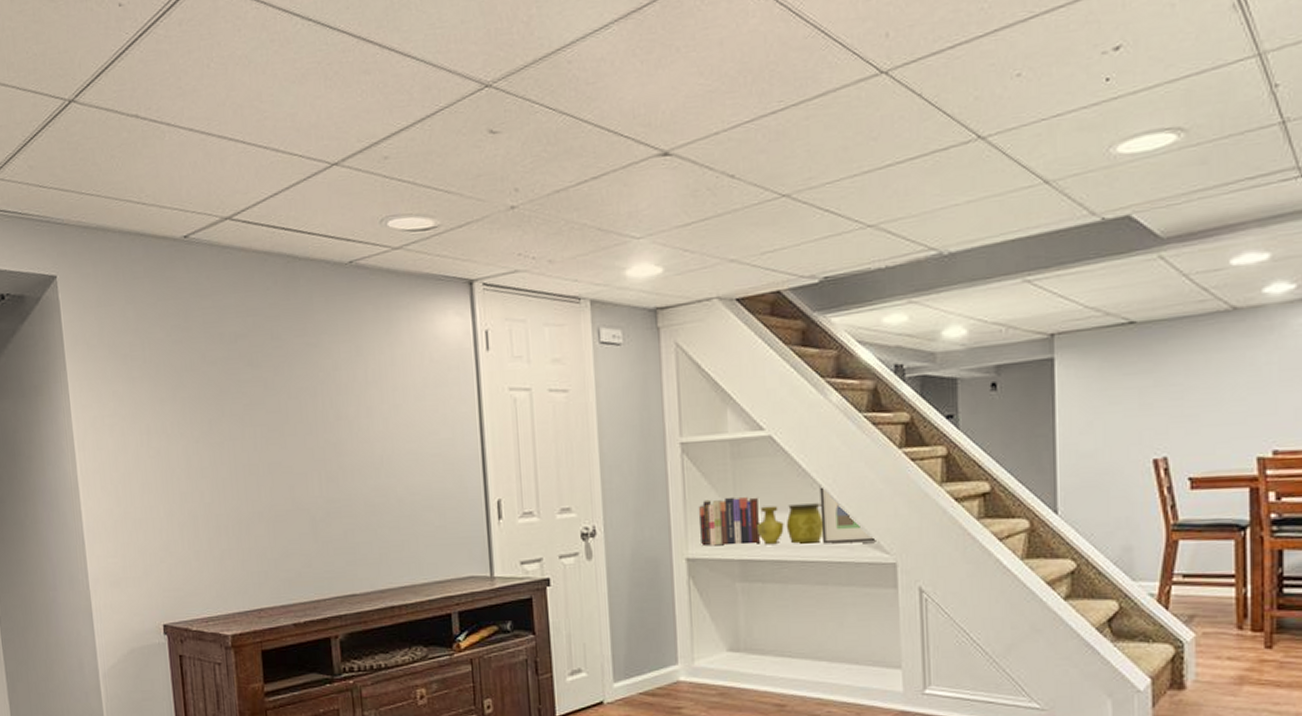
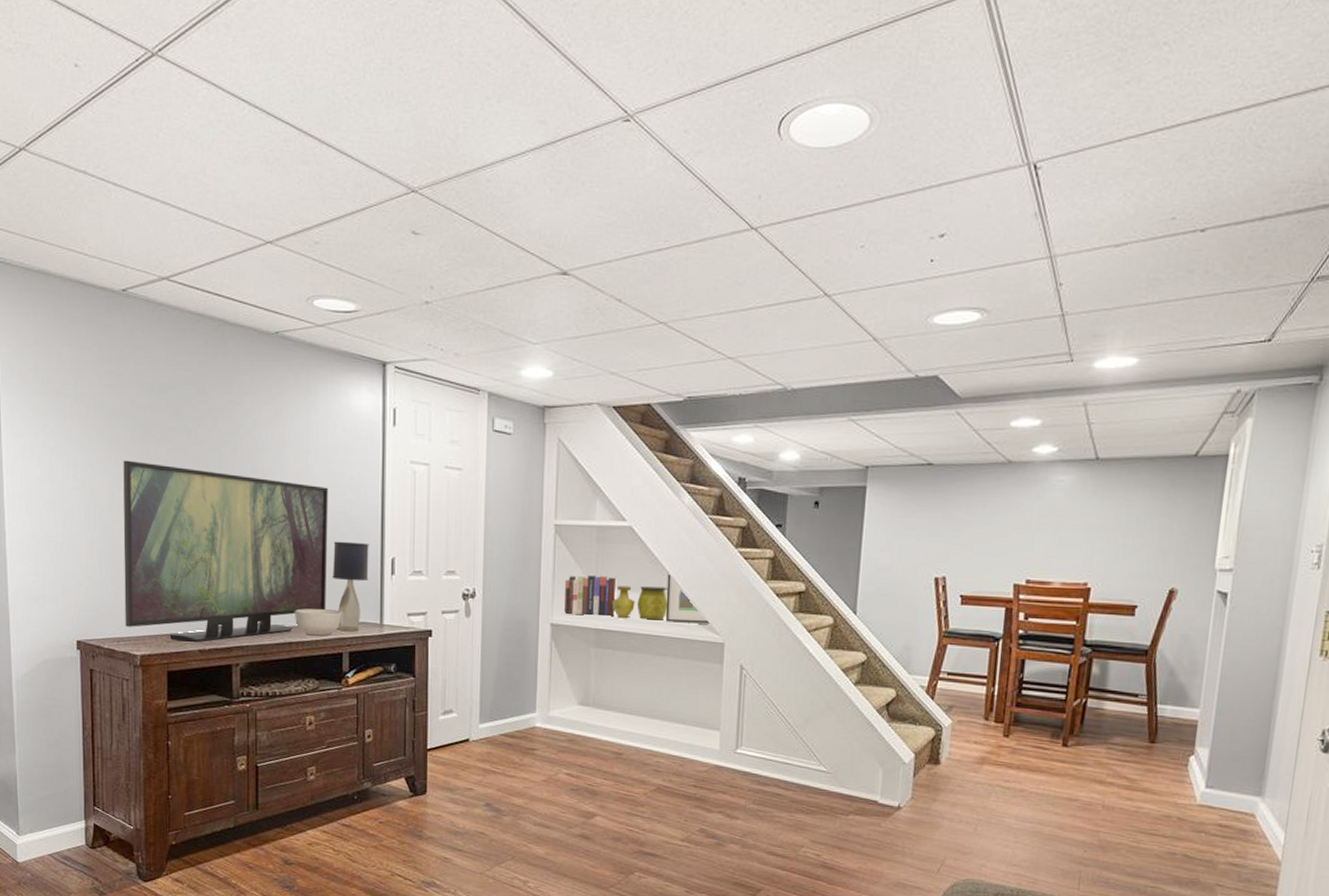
television: none [198,420,429,616] -> present [123,460,329,642]
bowl: none [393,564,447,597] -> present [294,608,342,636]
table lamp: none [431,486,474,589] -> present [332,541,369,632]

